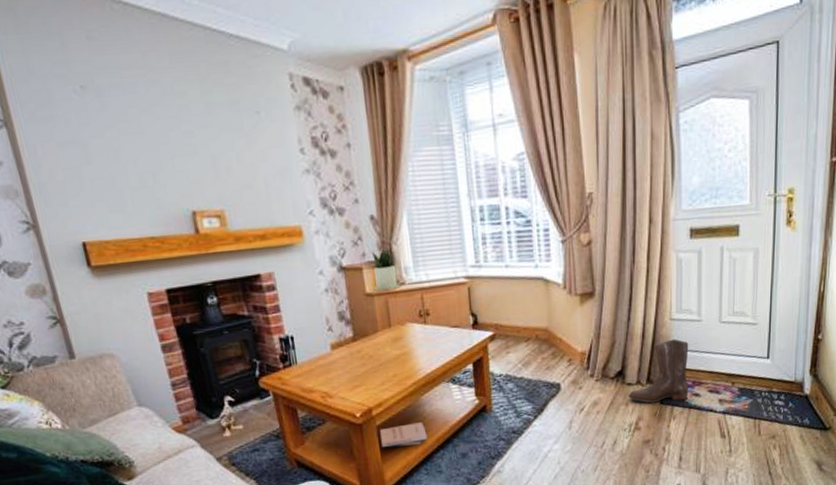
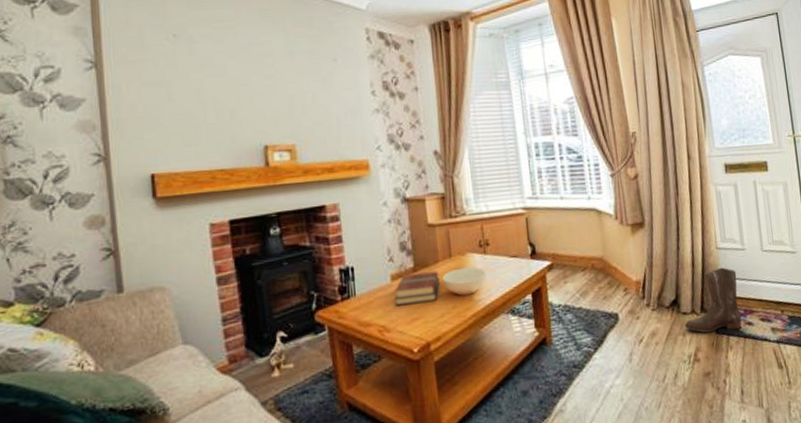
books: none [335,340,380,373] -> present [394,270,440,305]
planter: present [372,250,401,292] -> none [435,183,462,223]
books: present [380,422,428,448] -> none [438,357,487,386]
bowl: none [382,336,428,365] -> present [442,266,487,296]

